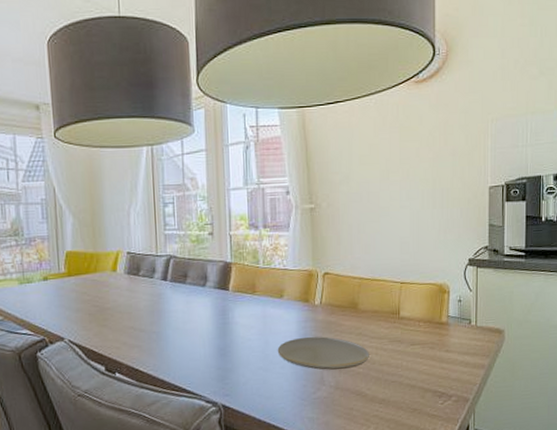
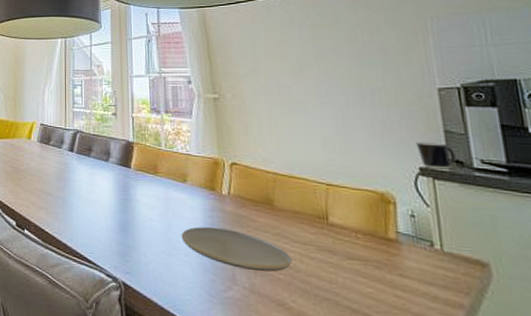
mug: none [469,235,493,259] -> present [416,141,456,170]

